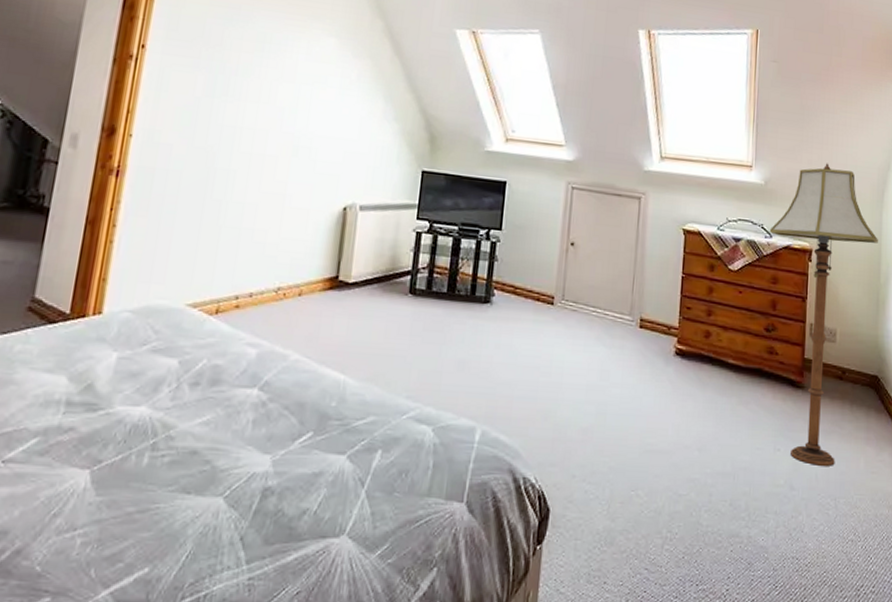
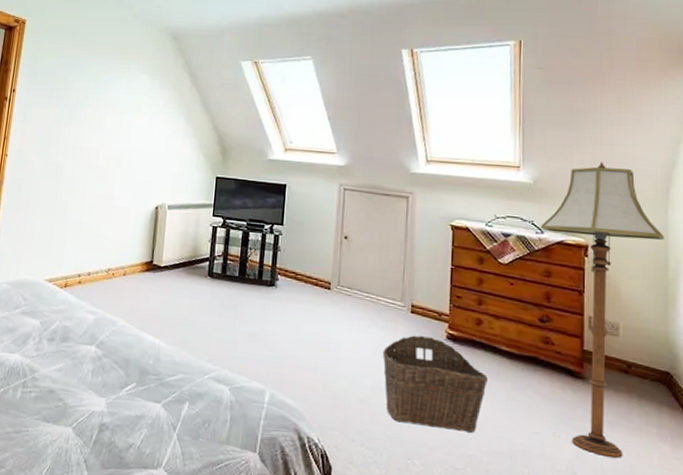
wicker basket: none [608,352,714,455] -> present [382,335,488,433]

